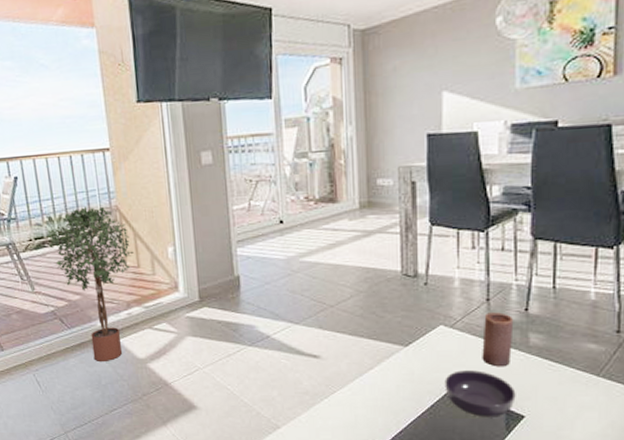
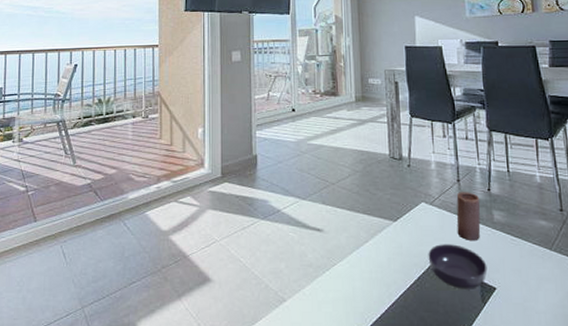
potted tree: present [45,206,134,361] -> none [93,91,168,233]

